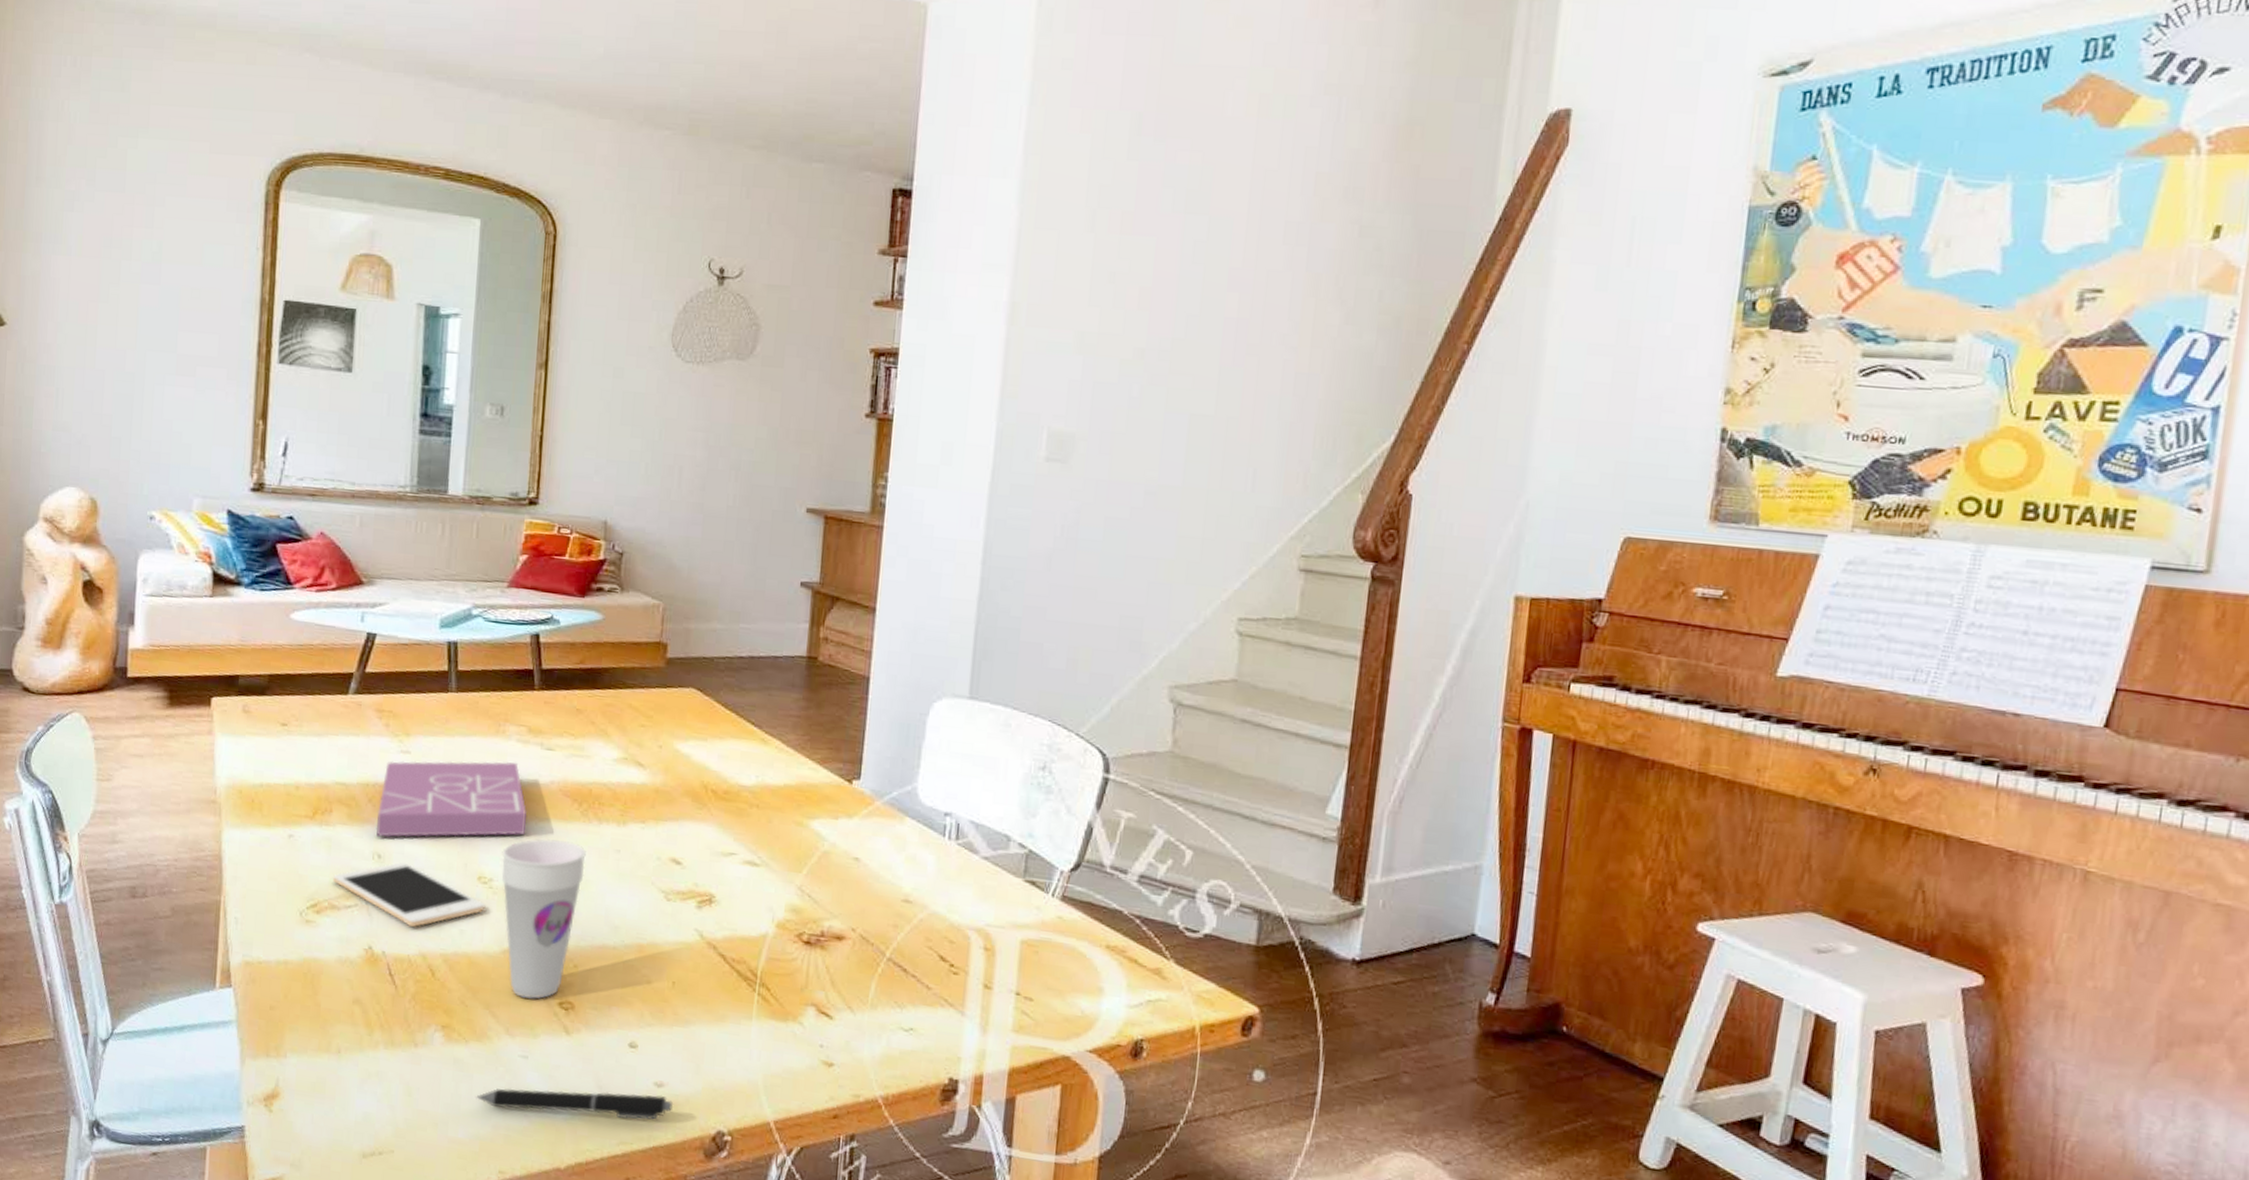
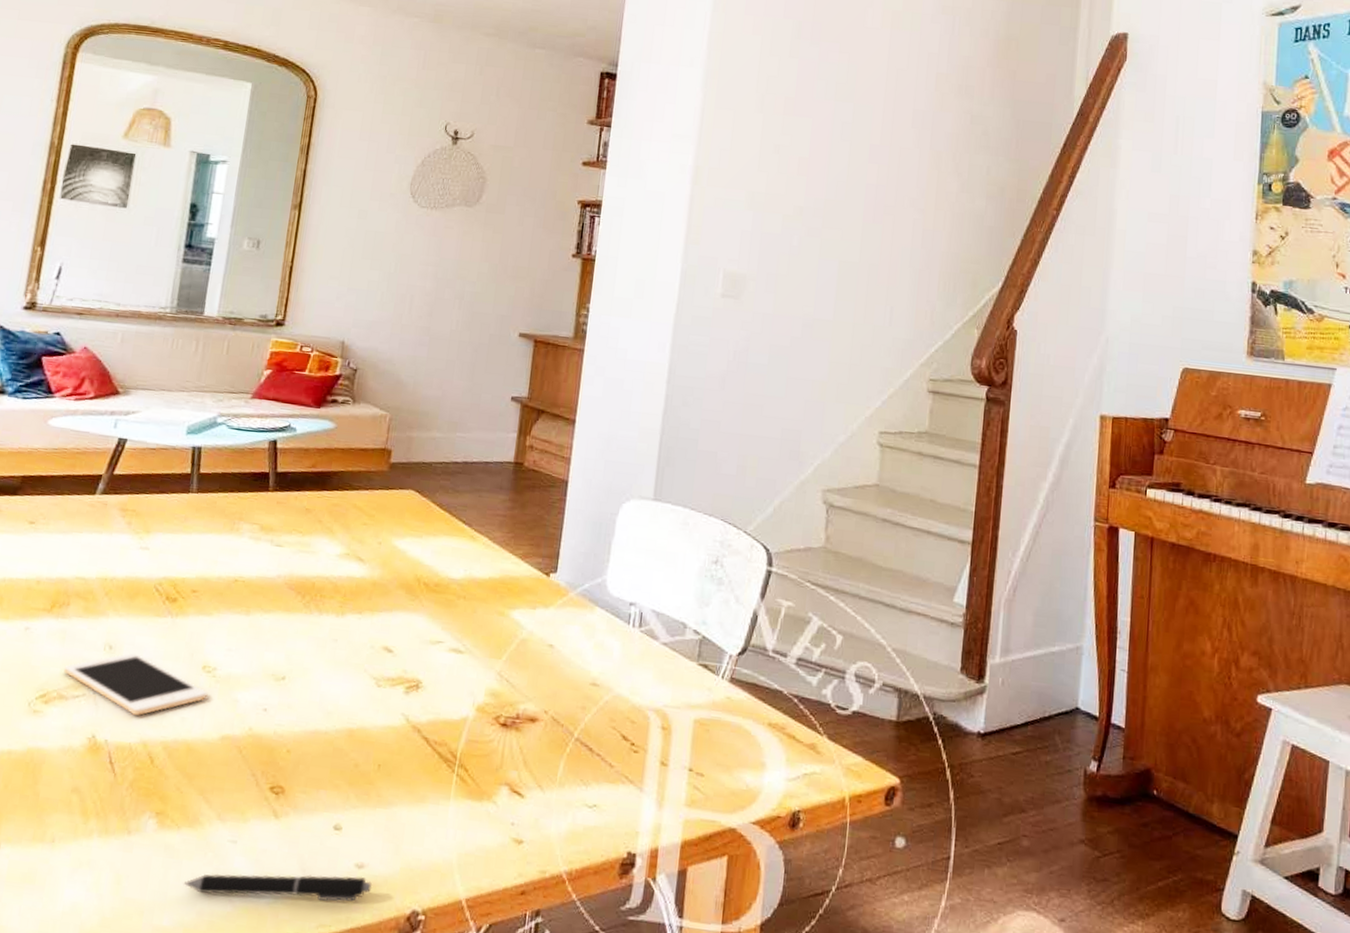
book: present [376,761,526,838] -> none [110,556,253,629]
cup: present [502,838,586,999] -> none [225,629,306,784]

